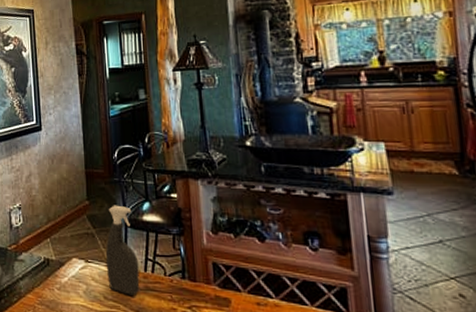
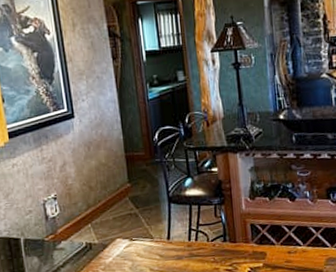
spray bottle: present [105,205,140,296] -> none [149,184,185,264]

